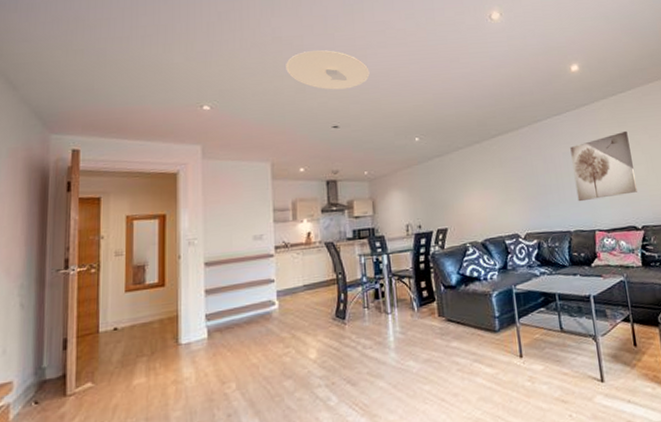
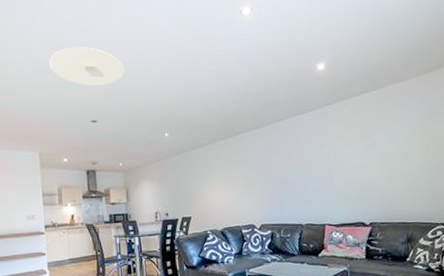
wall art: present [570,130,638,202] -> none [309,131,370,198]

